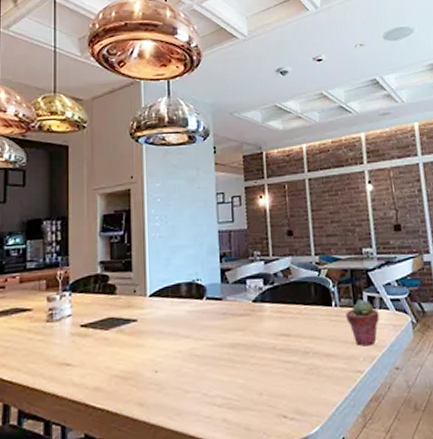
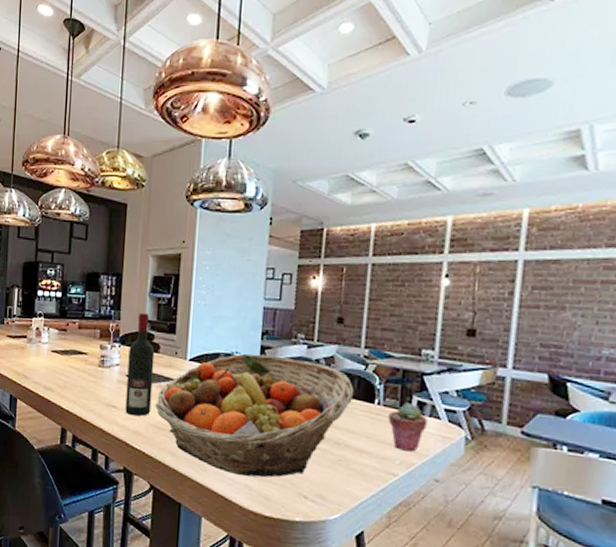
wine bottle: none [81,254,112,371] -> present [125,312,155,417]
fruit basket: none [116,276,313,411] -> present [155,353,355,478]

